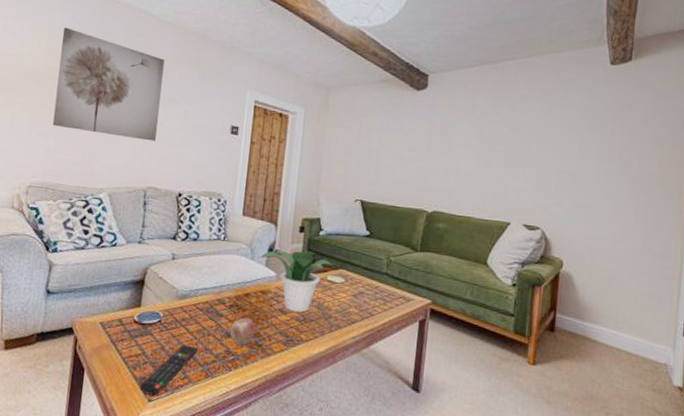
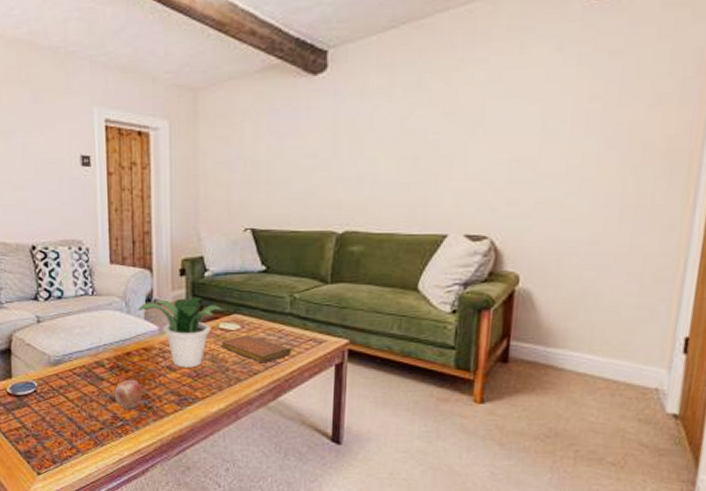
remote control: present [139,344,198,395] -> none [25,413,82,468]
notebook: none [327,287,385,314] -> present [221,334,292,363]

